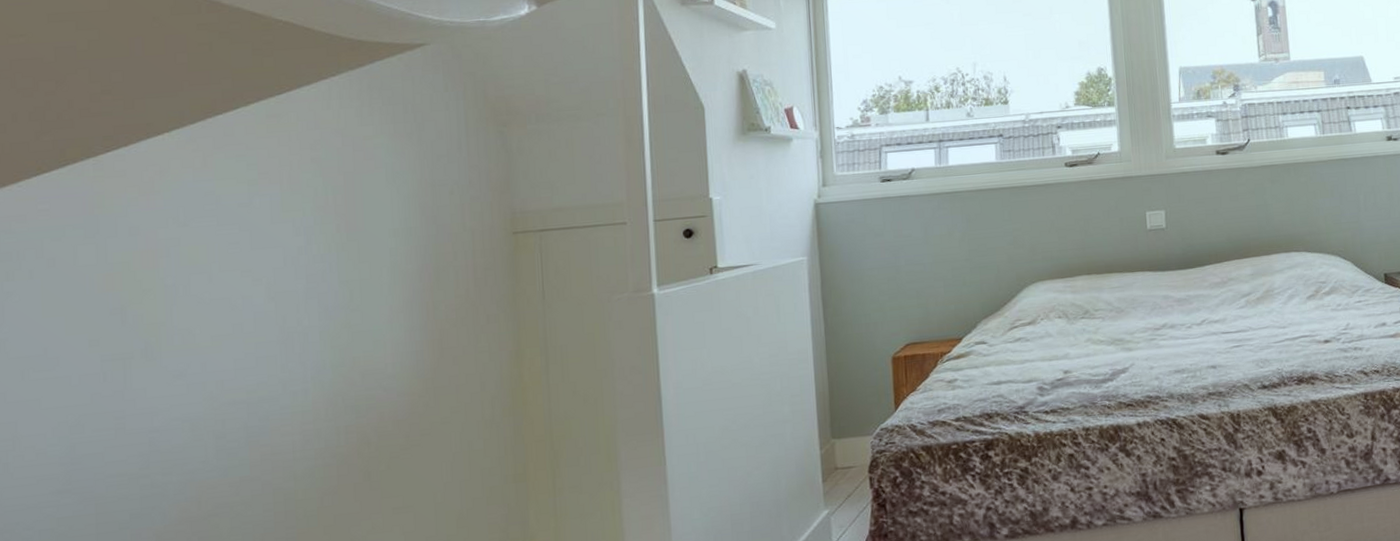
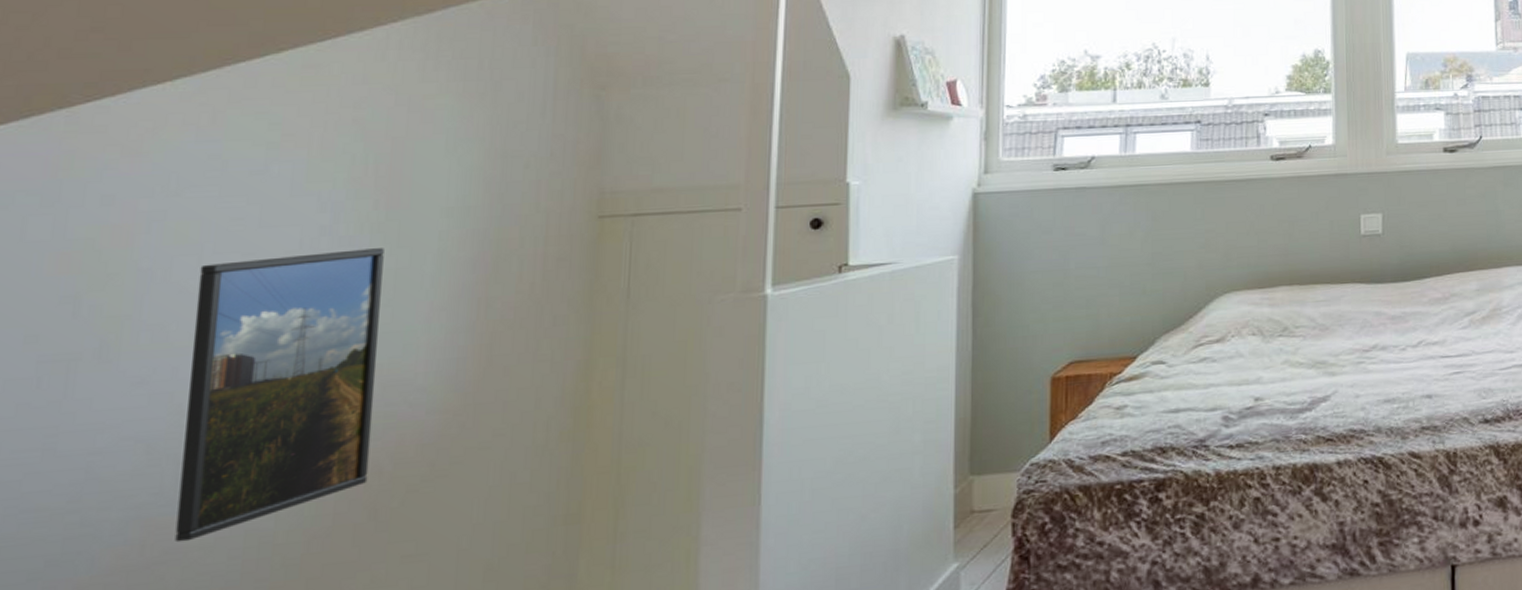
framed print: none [211,263,360,499] -> present [175,248,384,543]

